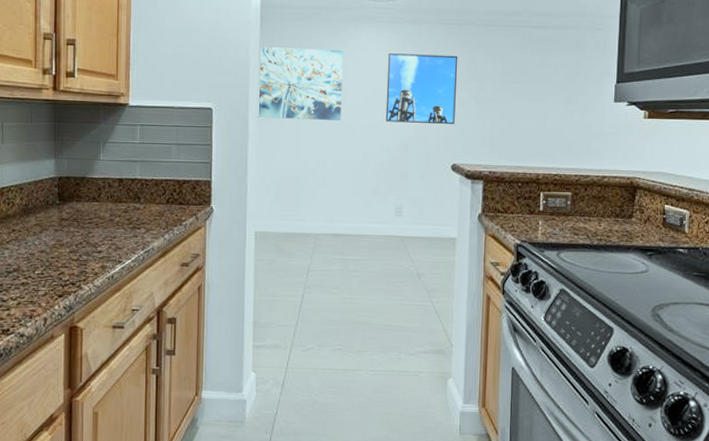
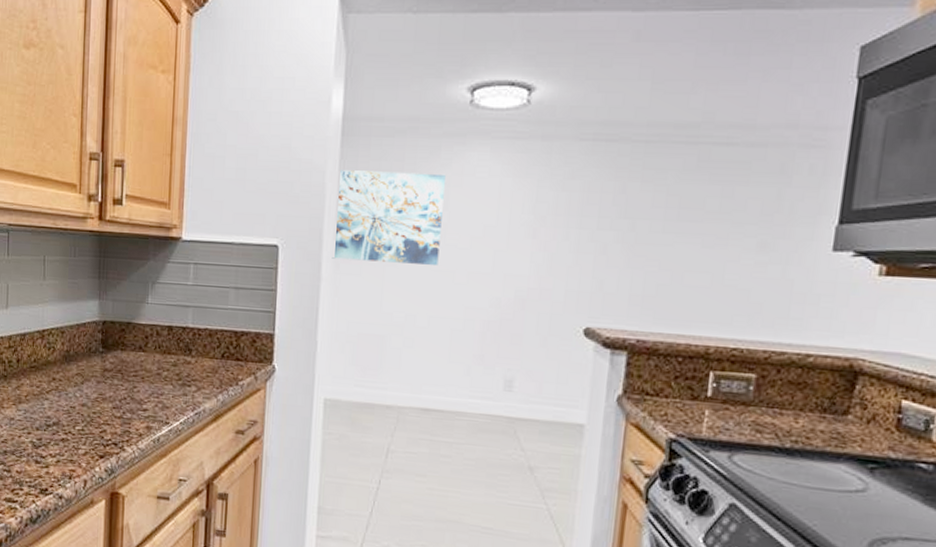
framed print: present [385,53,458,125] -> none [497,179,603,276]

